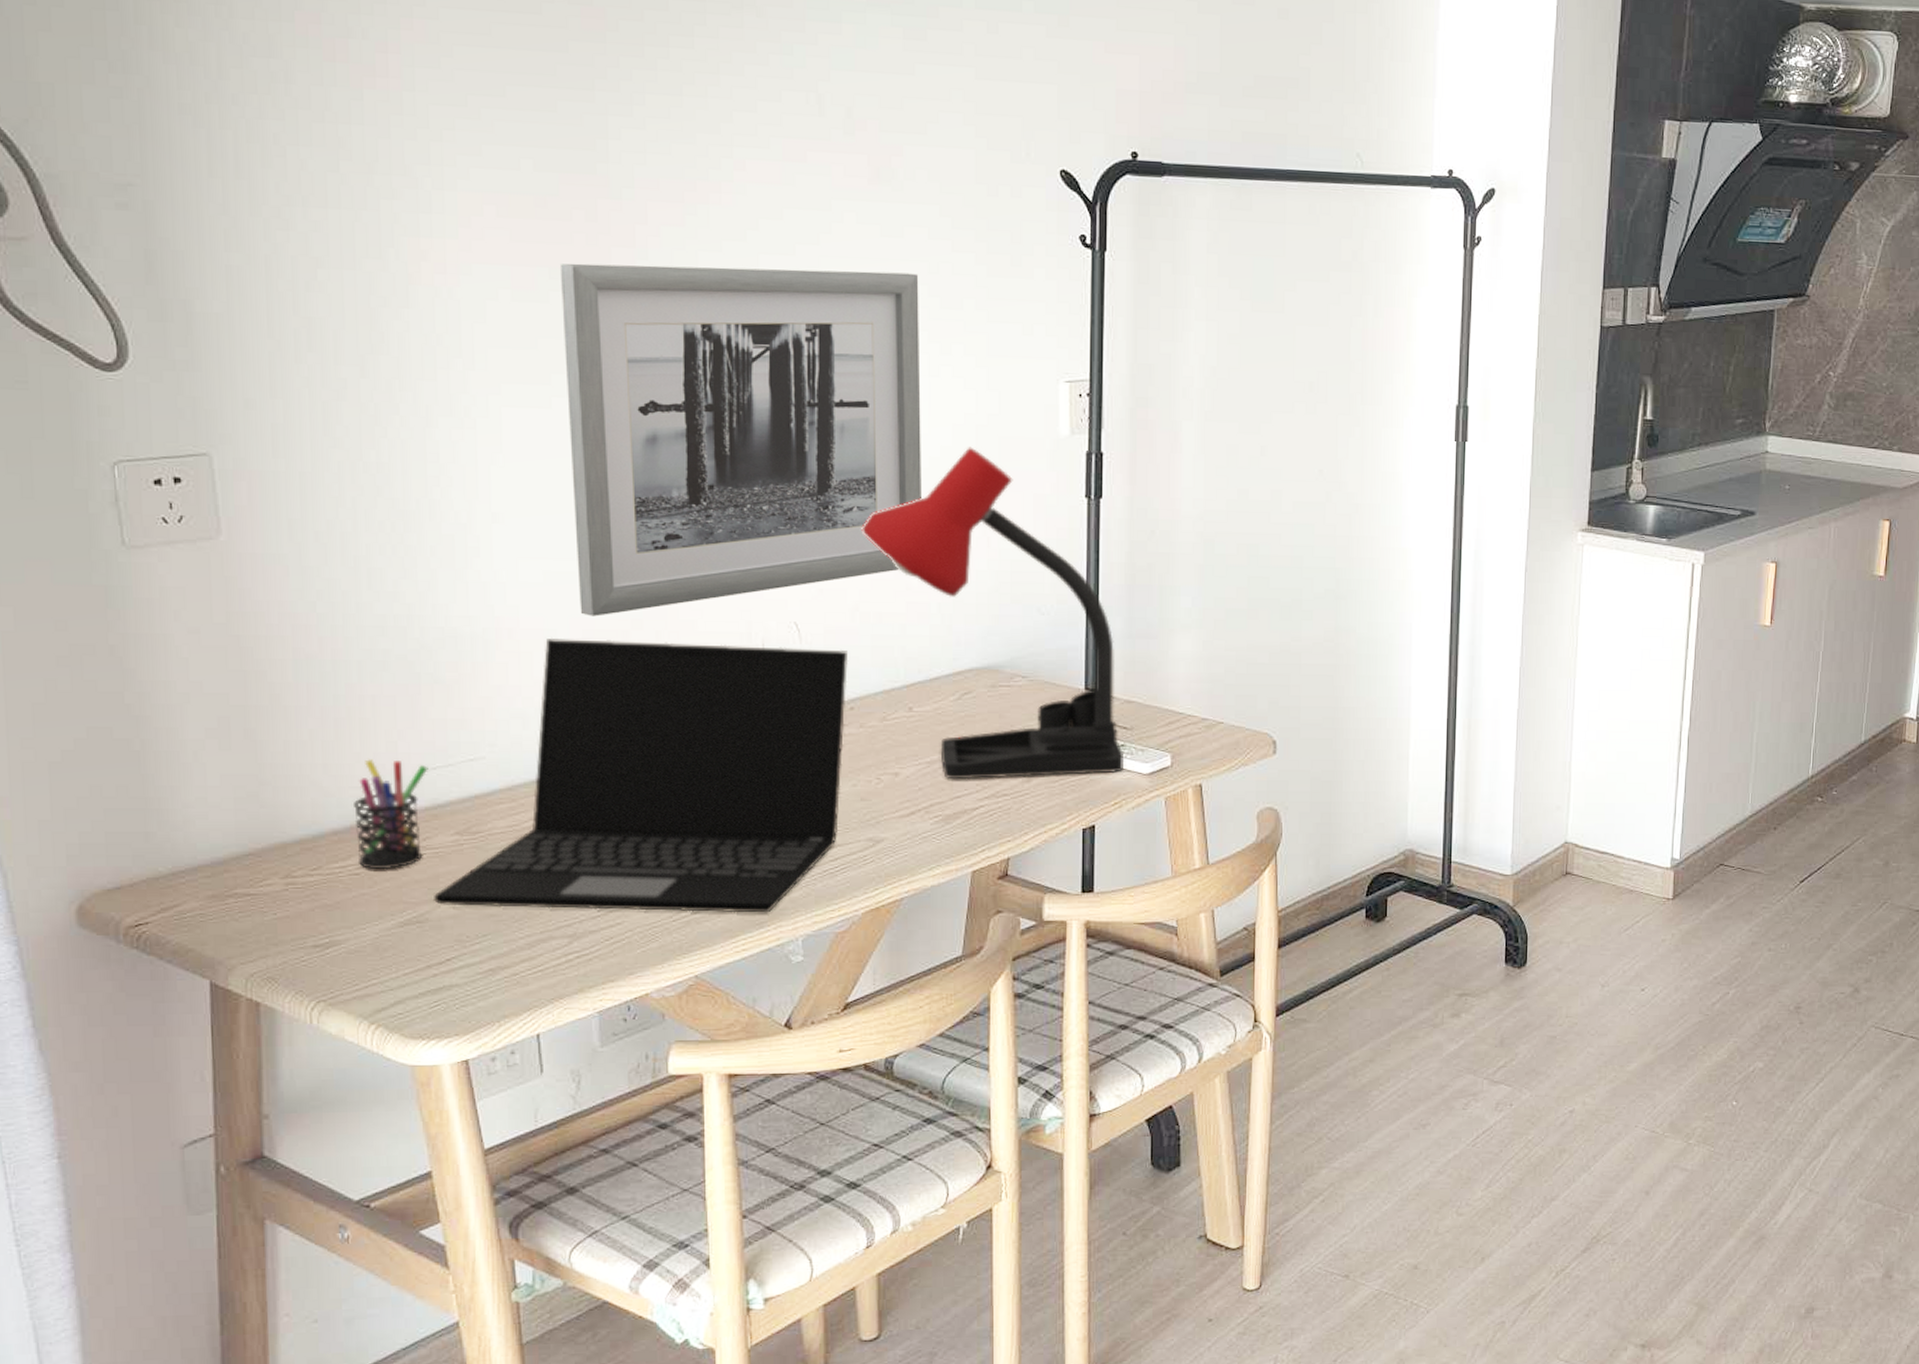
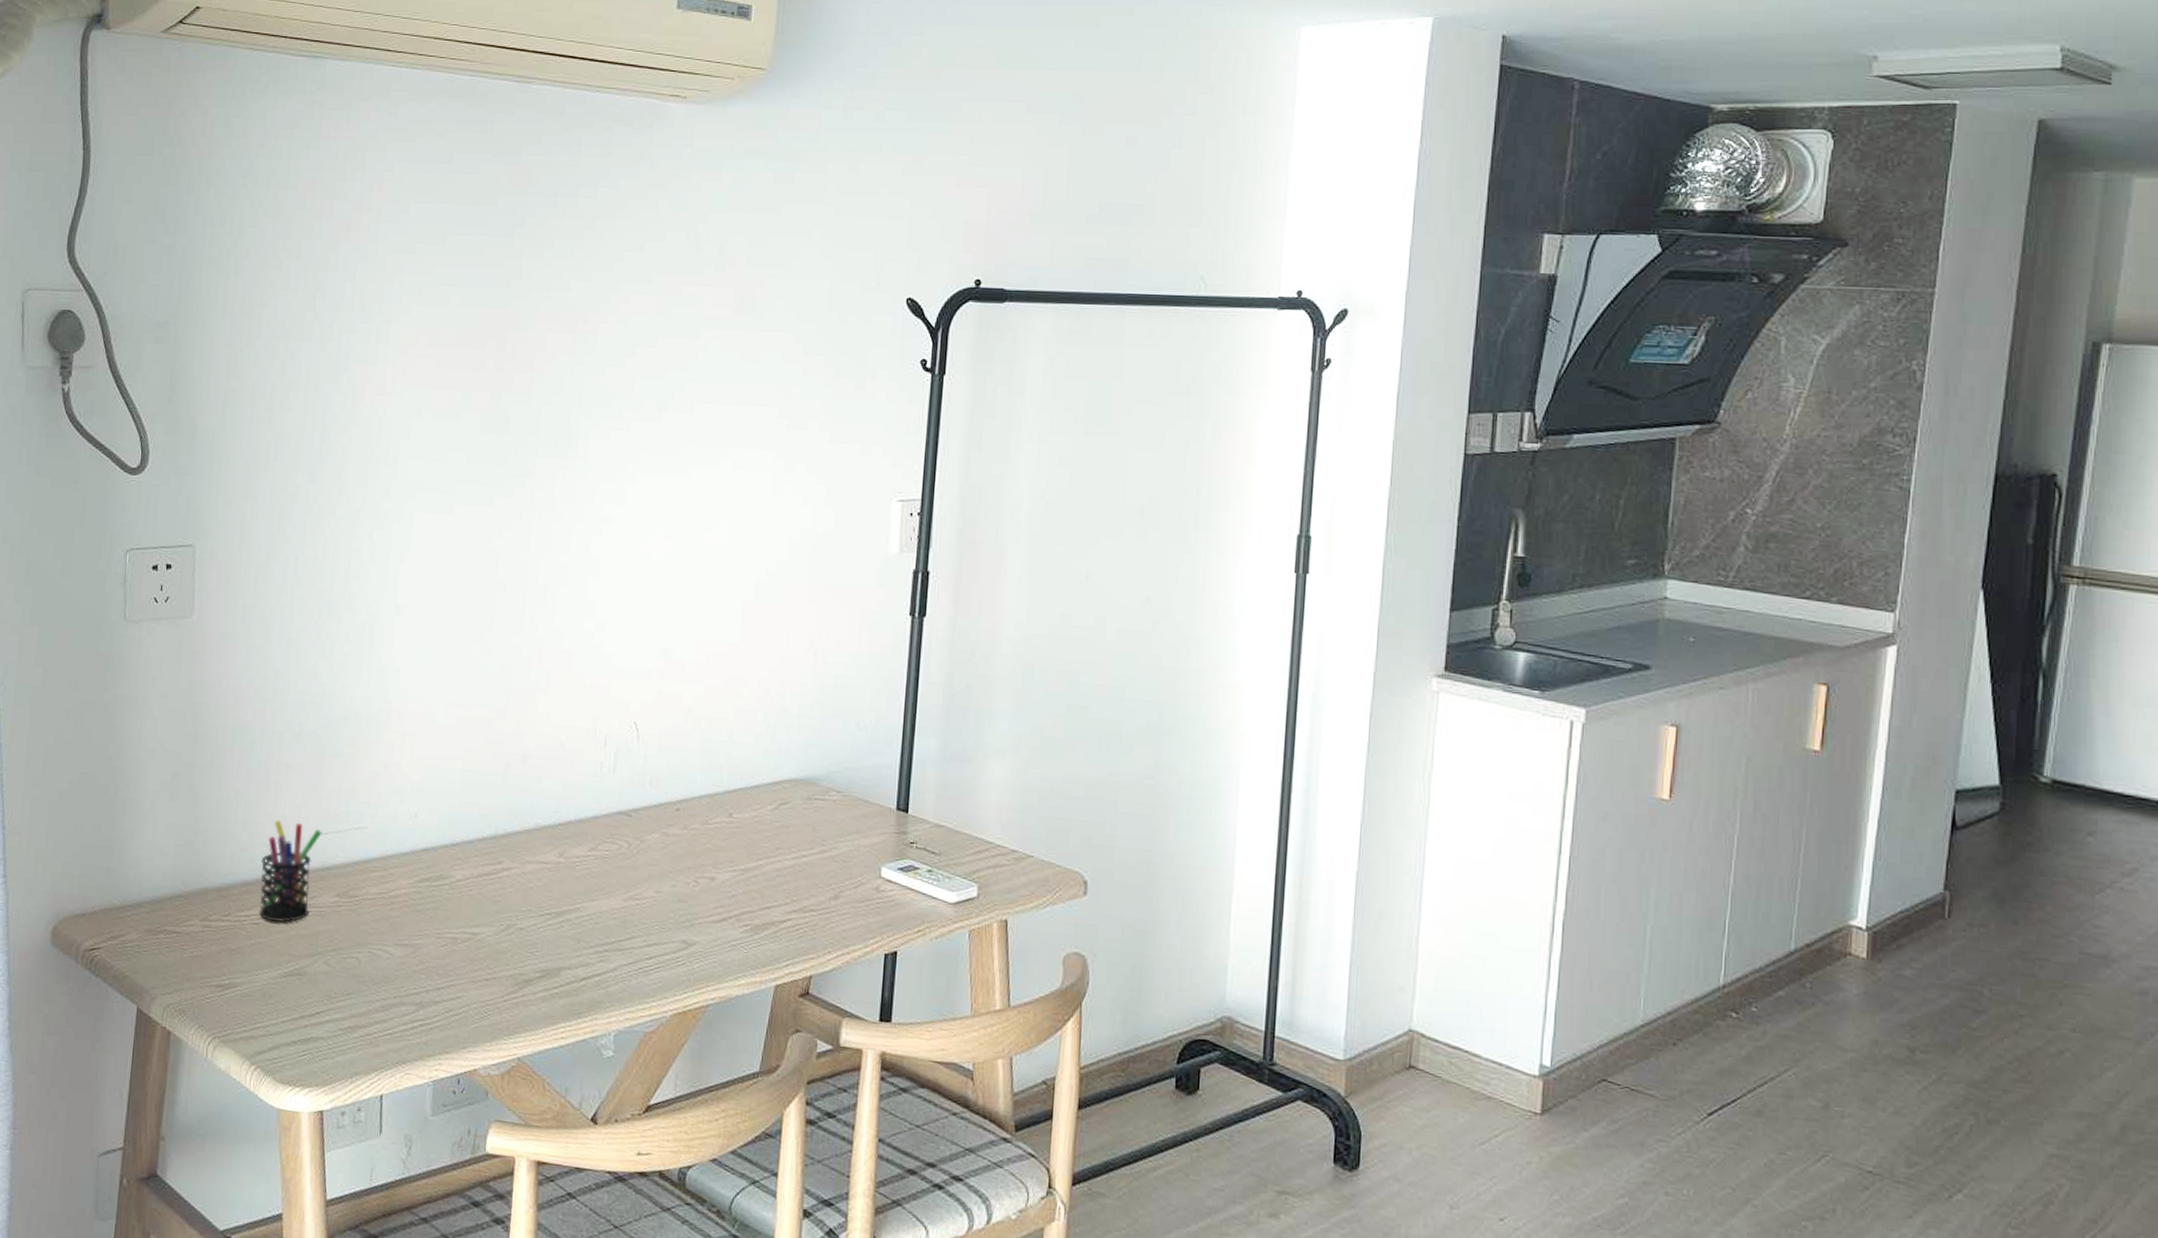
laptop: present [434,637,849,913] -> none [313,721,679,1004]
wall art: present [559,263,921,617] -> none [456,386,771,705]
desk lamp: present [861,446,1123,780] -> none [700,561,930,899]

